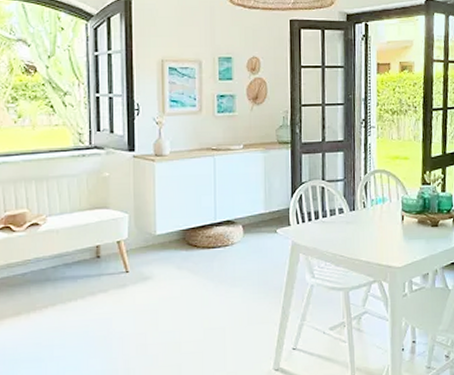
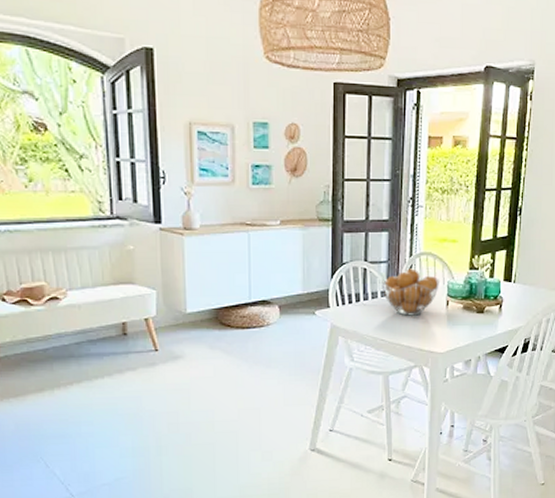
fruit basket: none [337,185,394,232] -> present [380,268,439,316]

